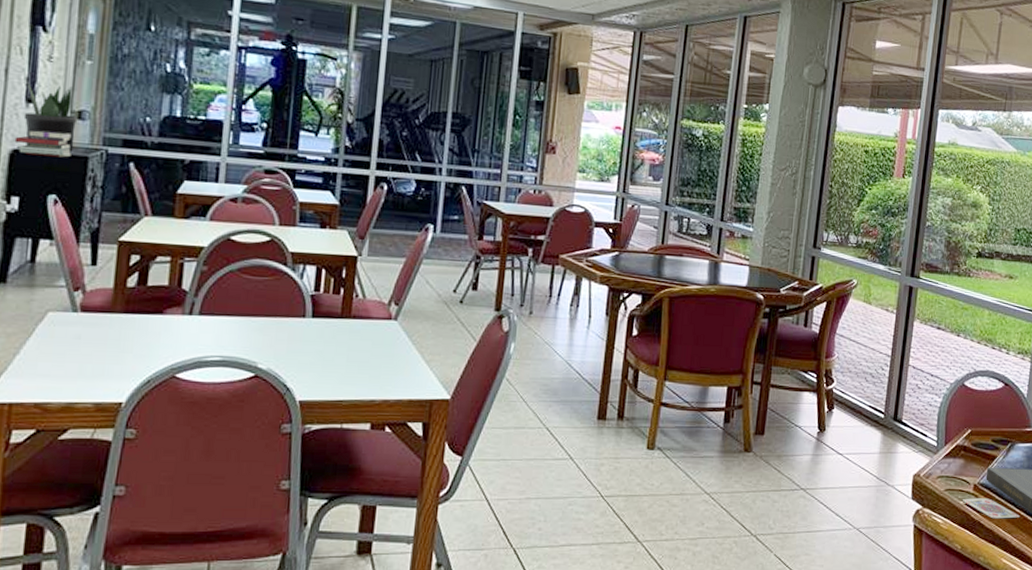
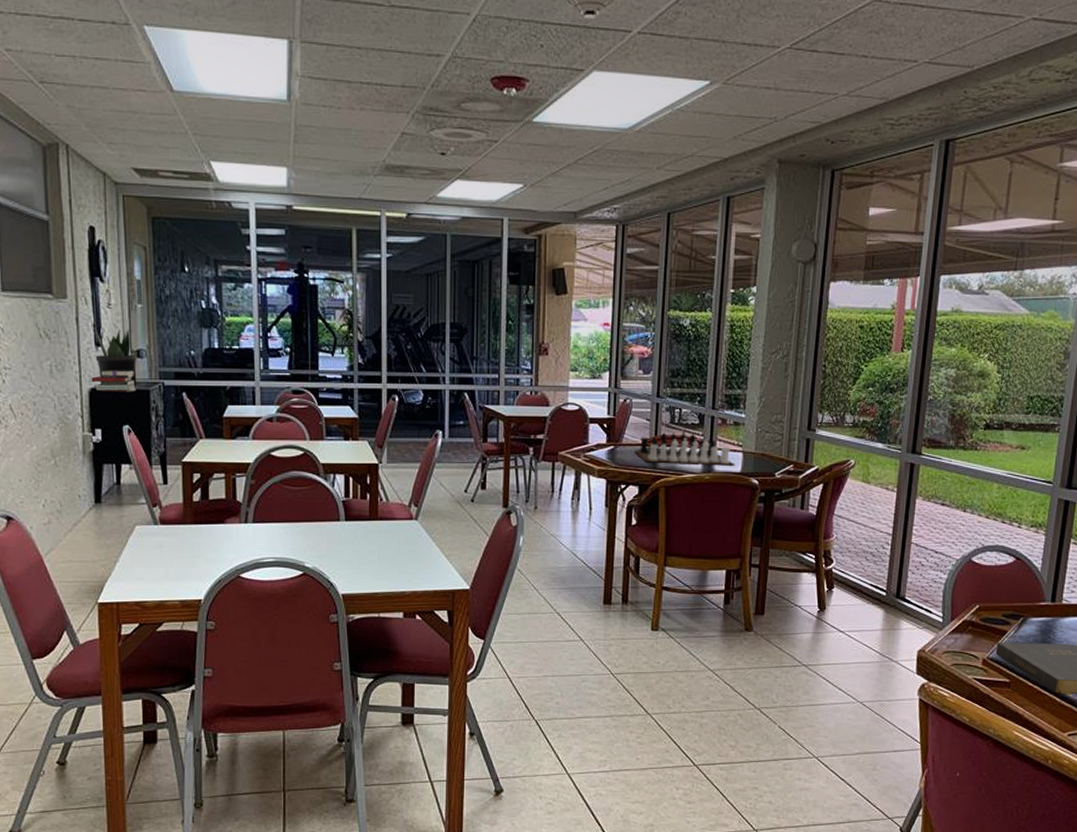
chess set: none [639,241,742,280] -> present [634,431,736,466]
playing card: present [962,498,1020,519] -> none [970,672,1033,692]

